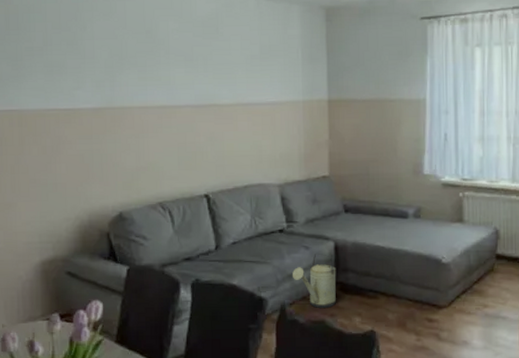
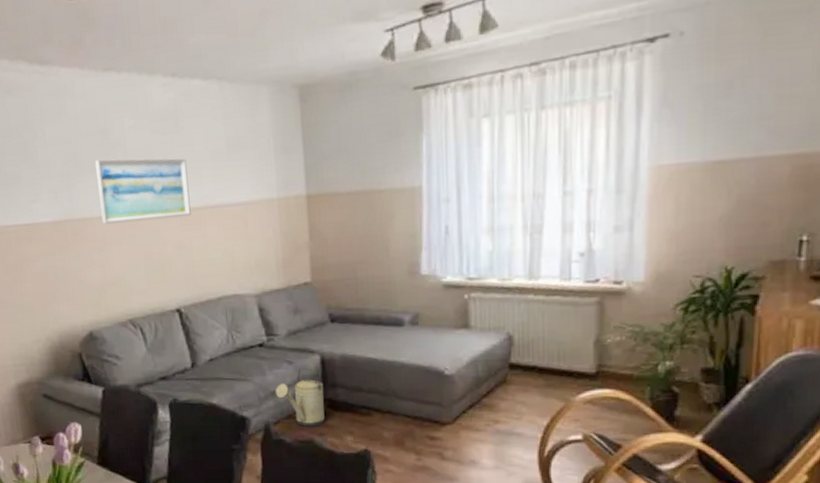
wall art: none [138,55,224,114] -> present [94,158,191,224]

